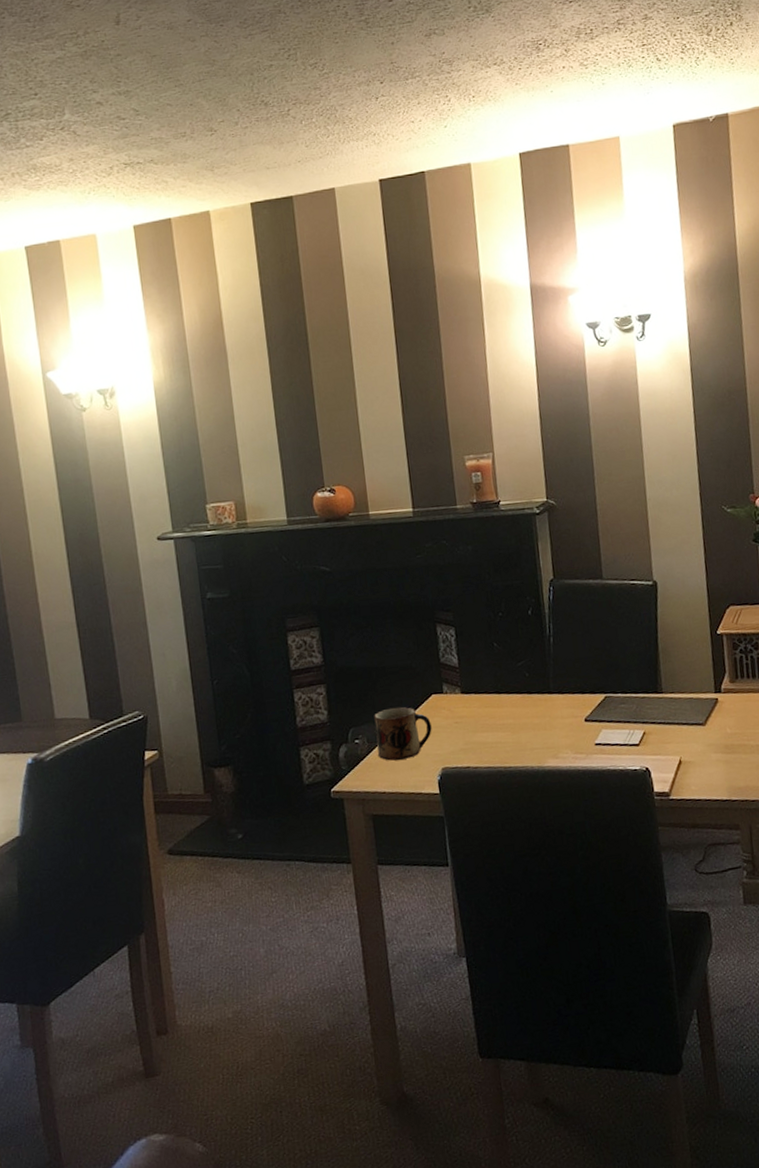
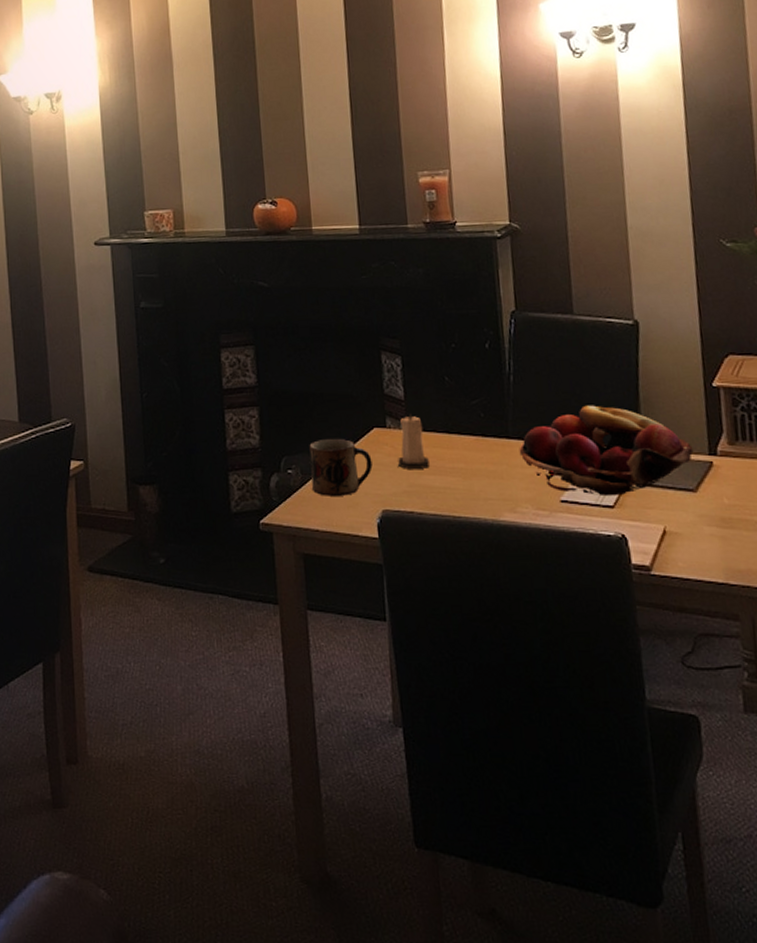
candle: none [454,679,483,729] -> present [398,413,430,469]
fruit basket: none [559,658,703,736] -> present [519,405,694,495]

